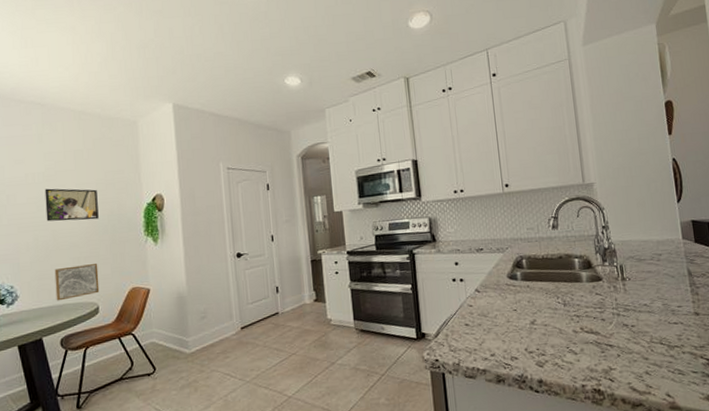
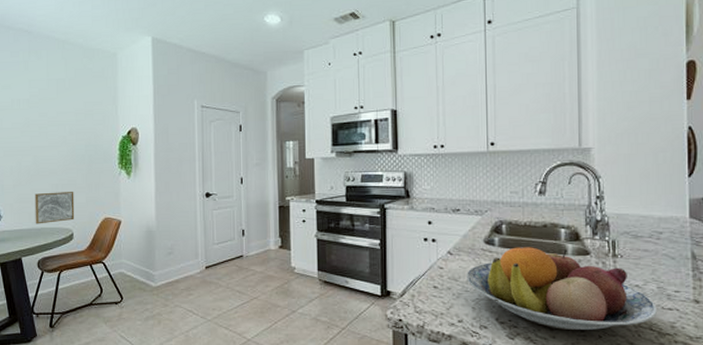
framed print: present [44,188,99,222] -> none [28,115,77,149]
fruit bowl: none [494,277,665,353] -> present [467,247,657,331]

